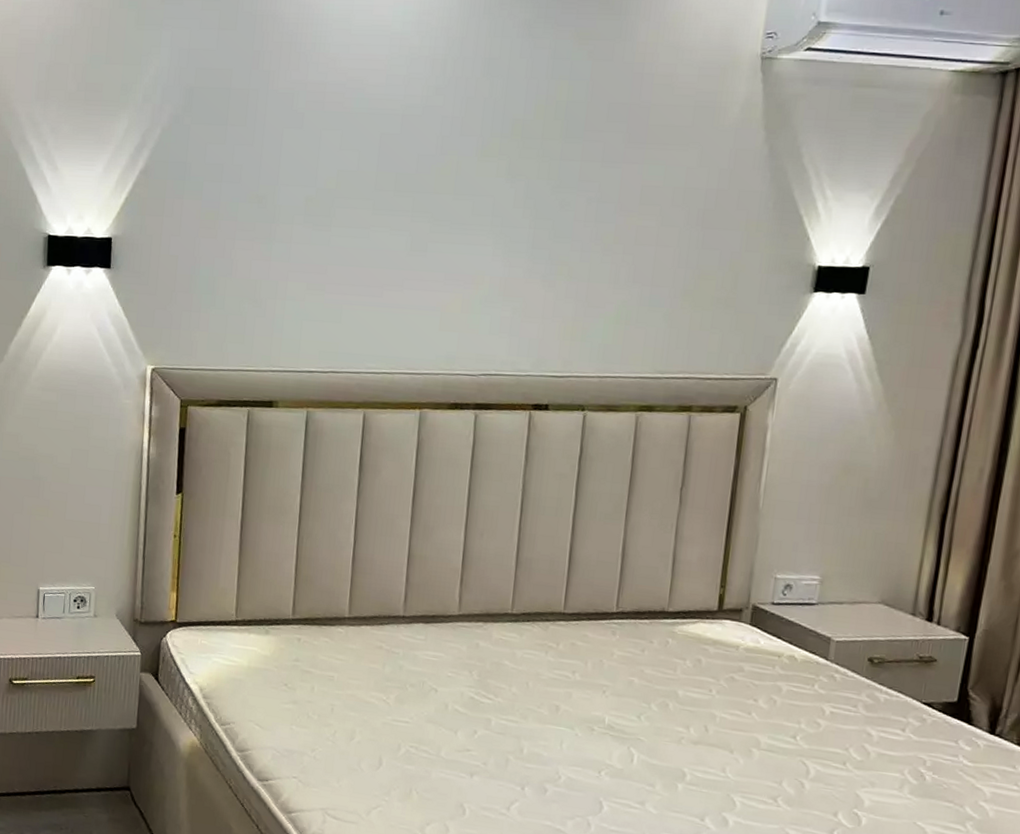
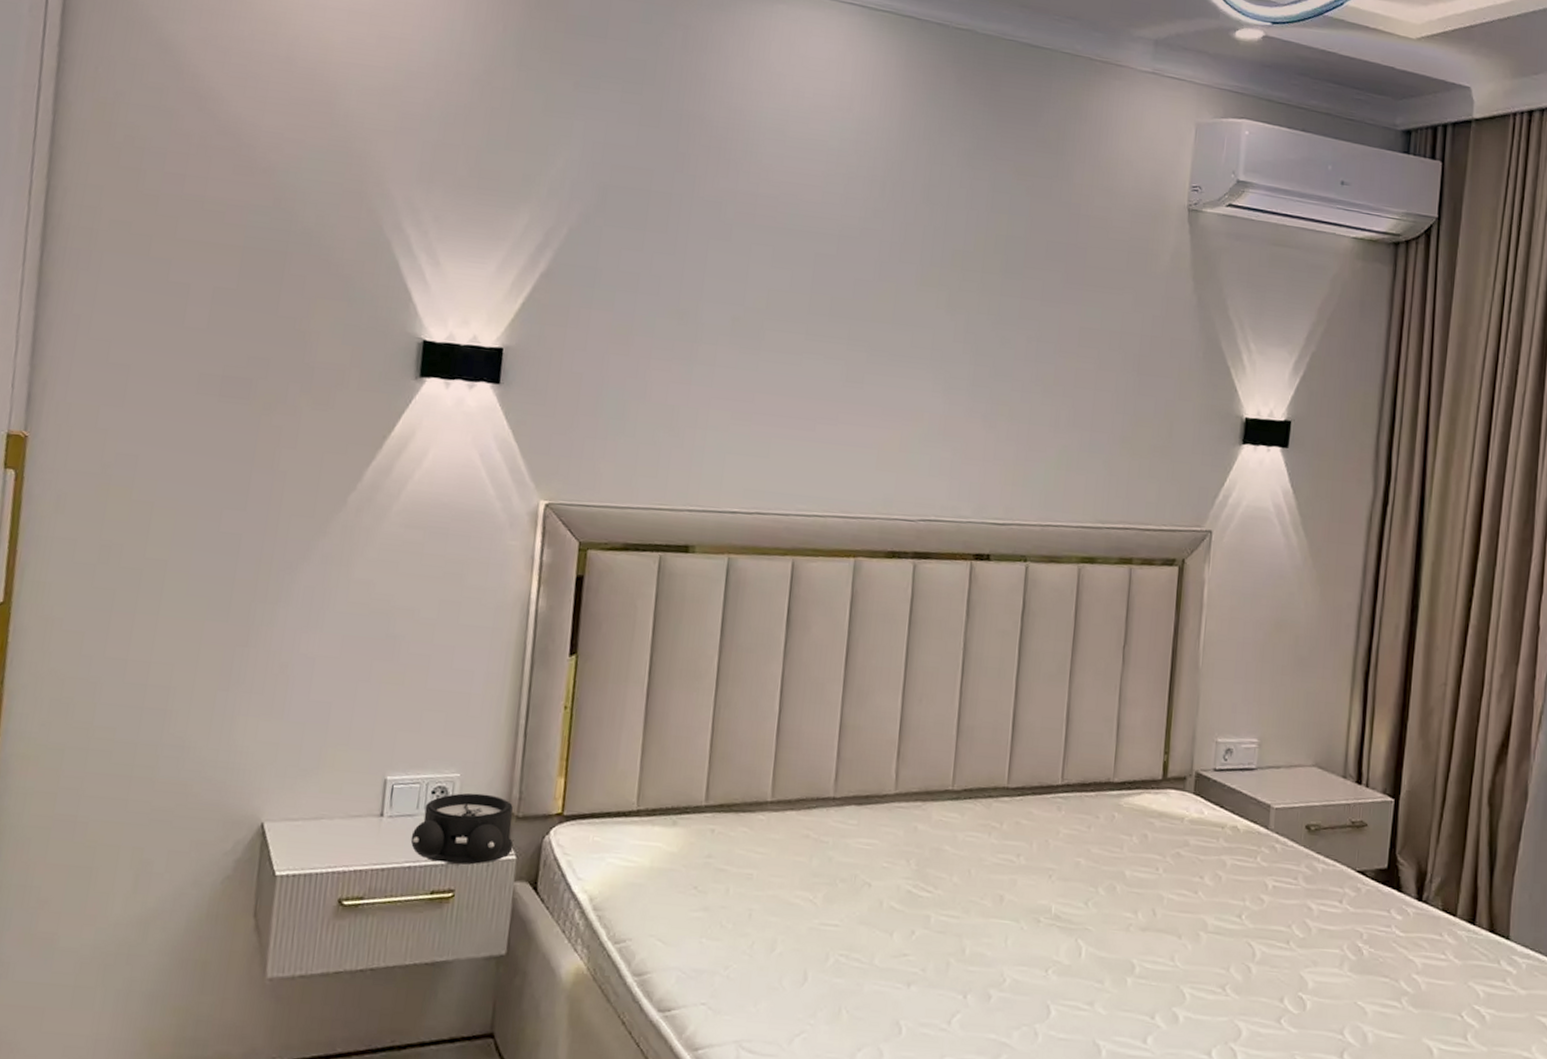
alarm clock: none [60,602,138,658] -> present [410,793,513,865]

